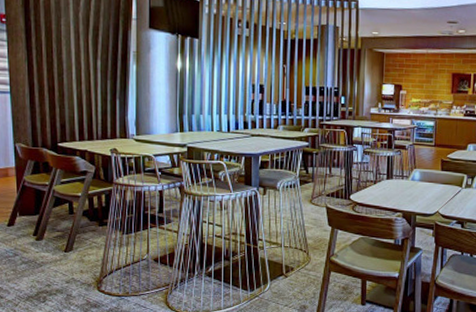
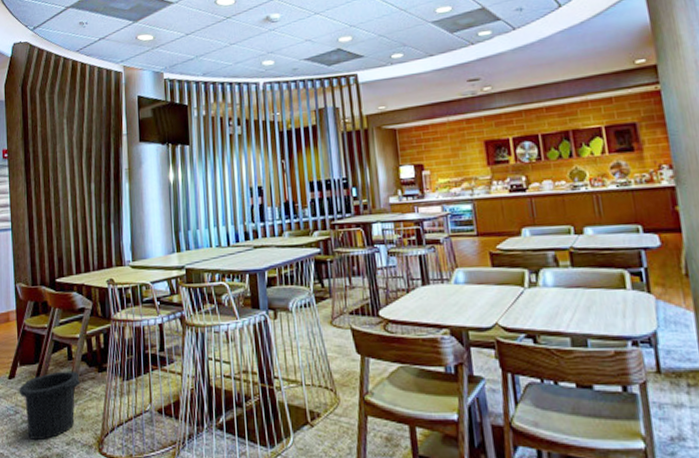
trash can: none [18,223,80,279] -> present [19,371,80,441]

